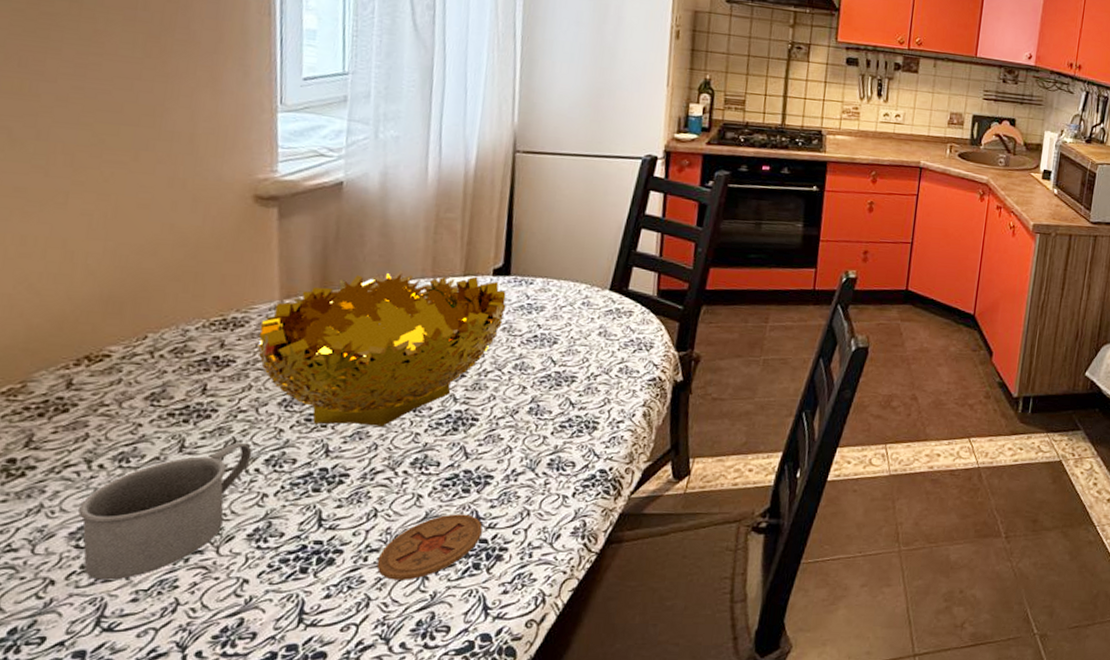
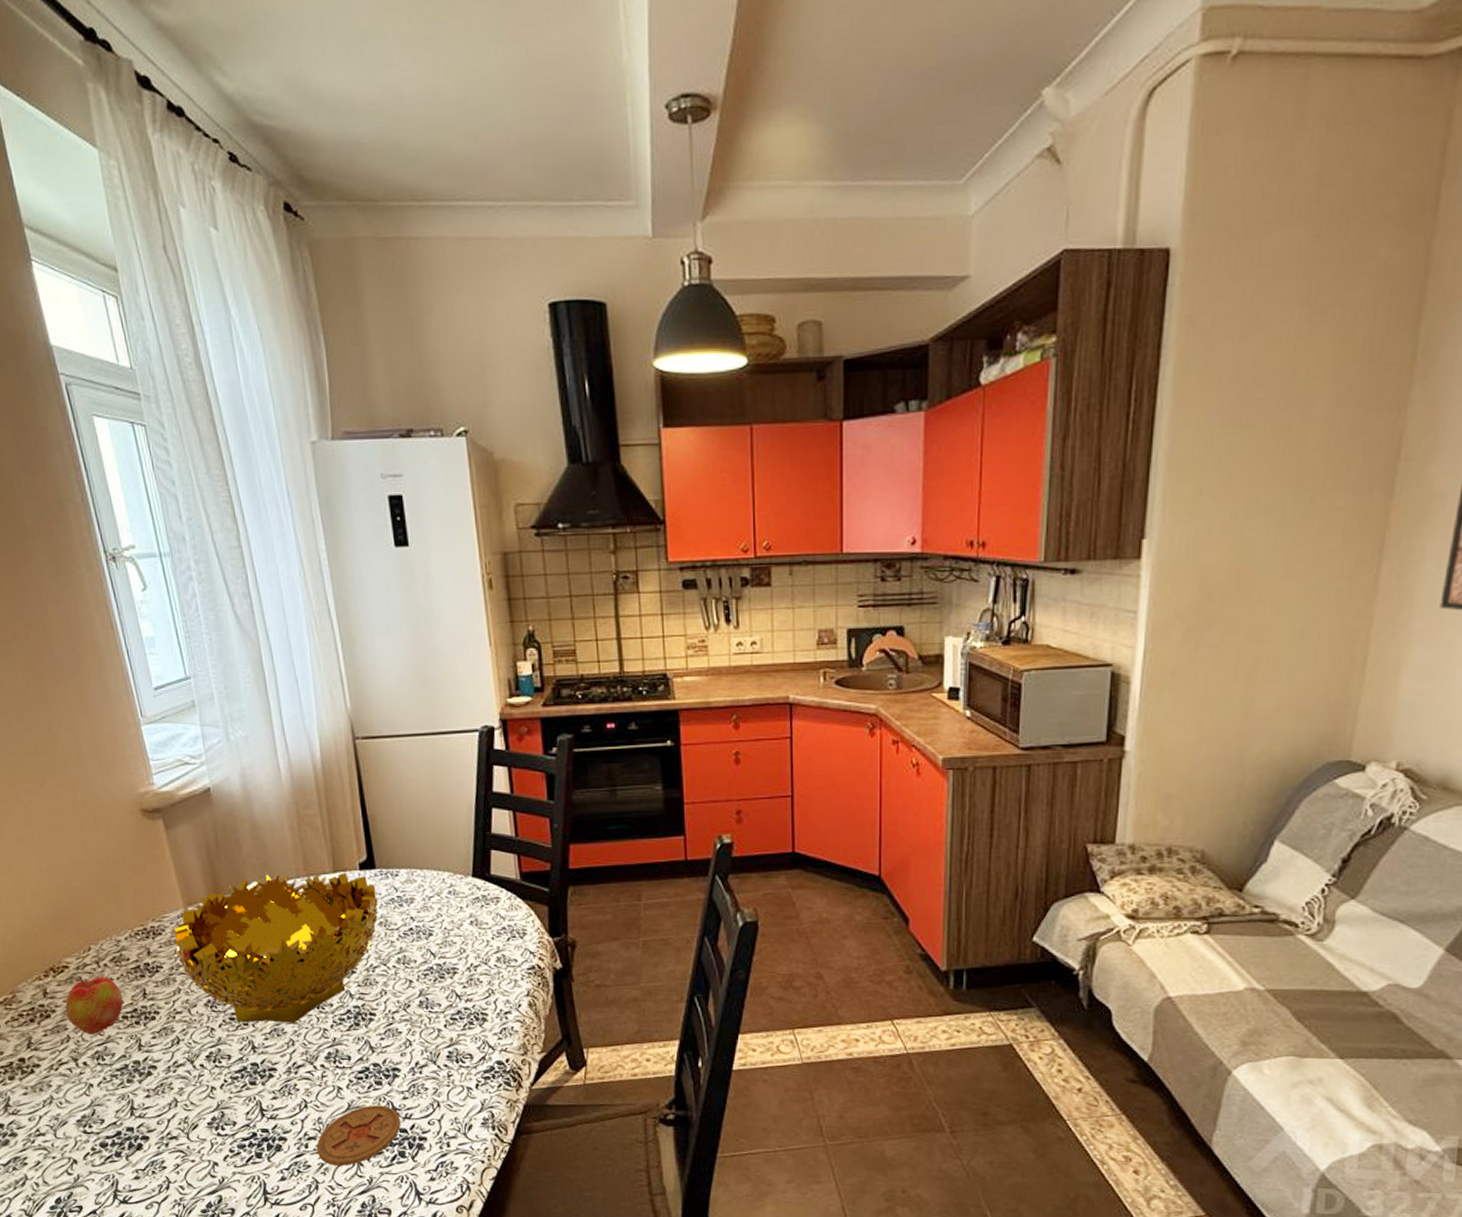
mug: present [77,442,252,580] -> none [77,1041,195,1161]
apple: none [91,367,175,434] -> present [65,976,123,1035]

